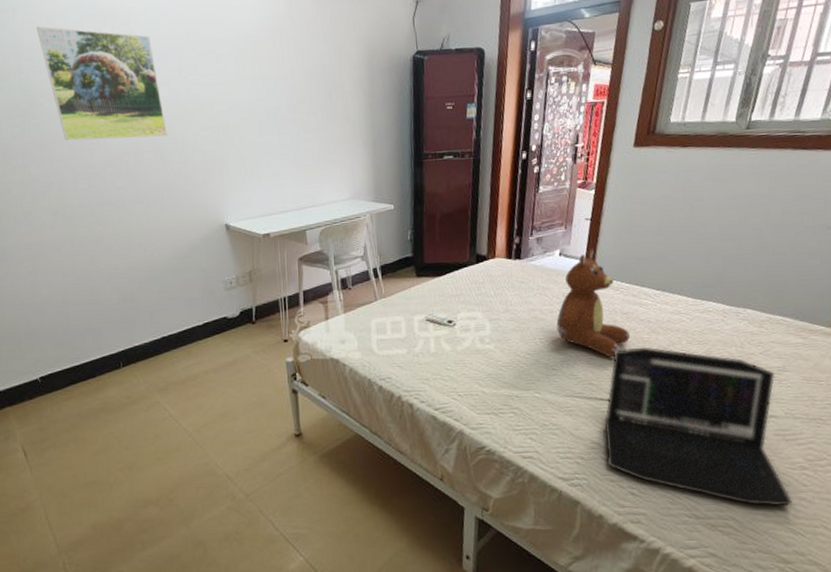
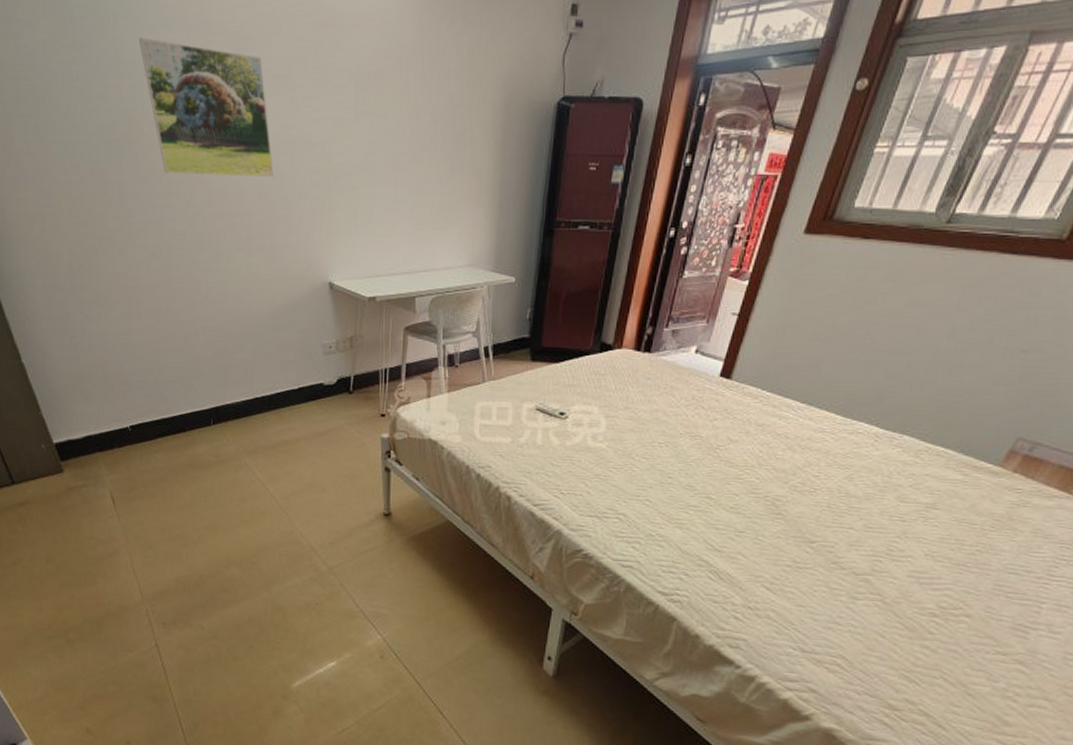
teddy bear: present [556,248,631,357] -> none [680,348,763,471]
laptop: present [604,346,793,507] -> none [712,464,923,654]

